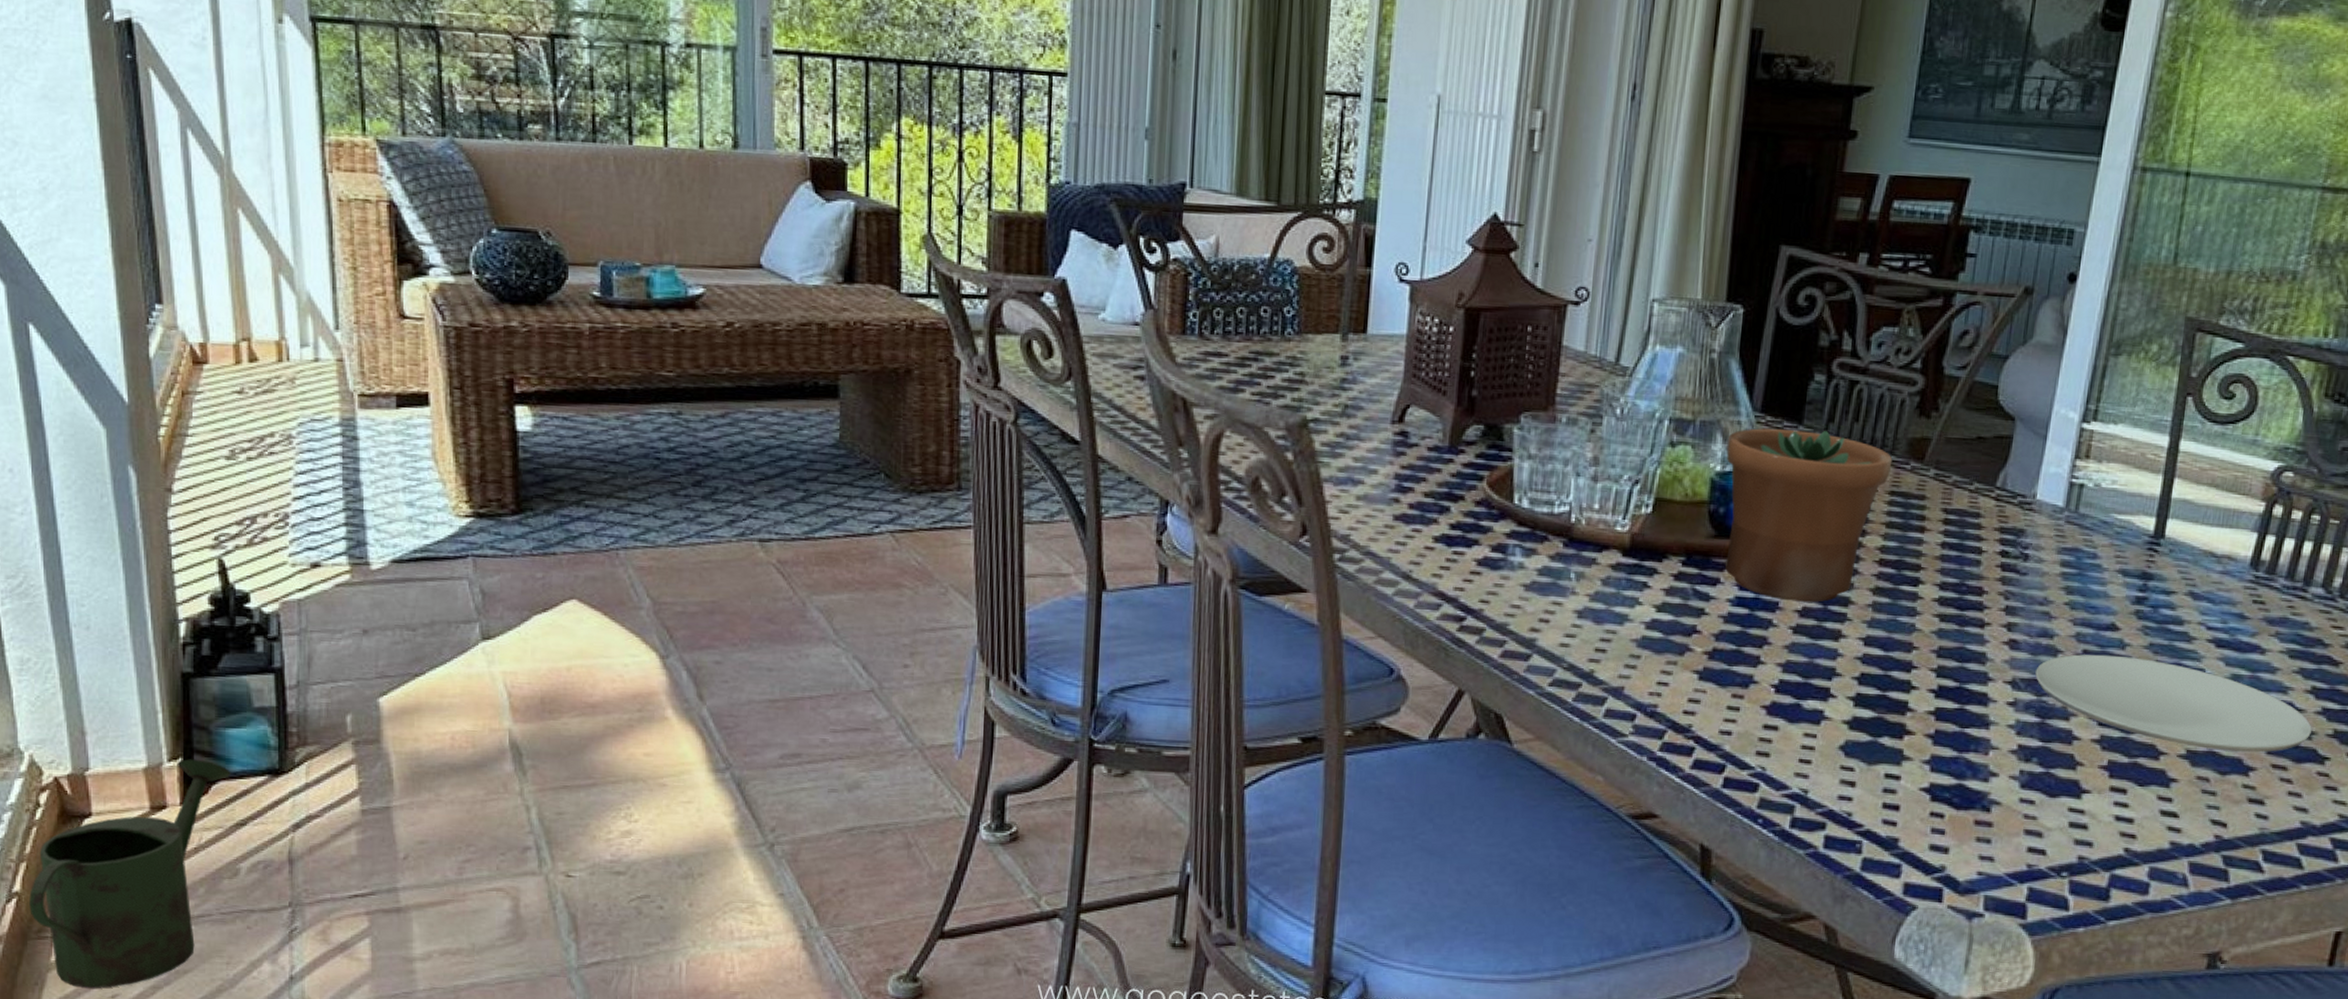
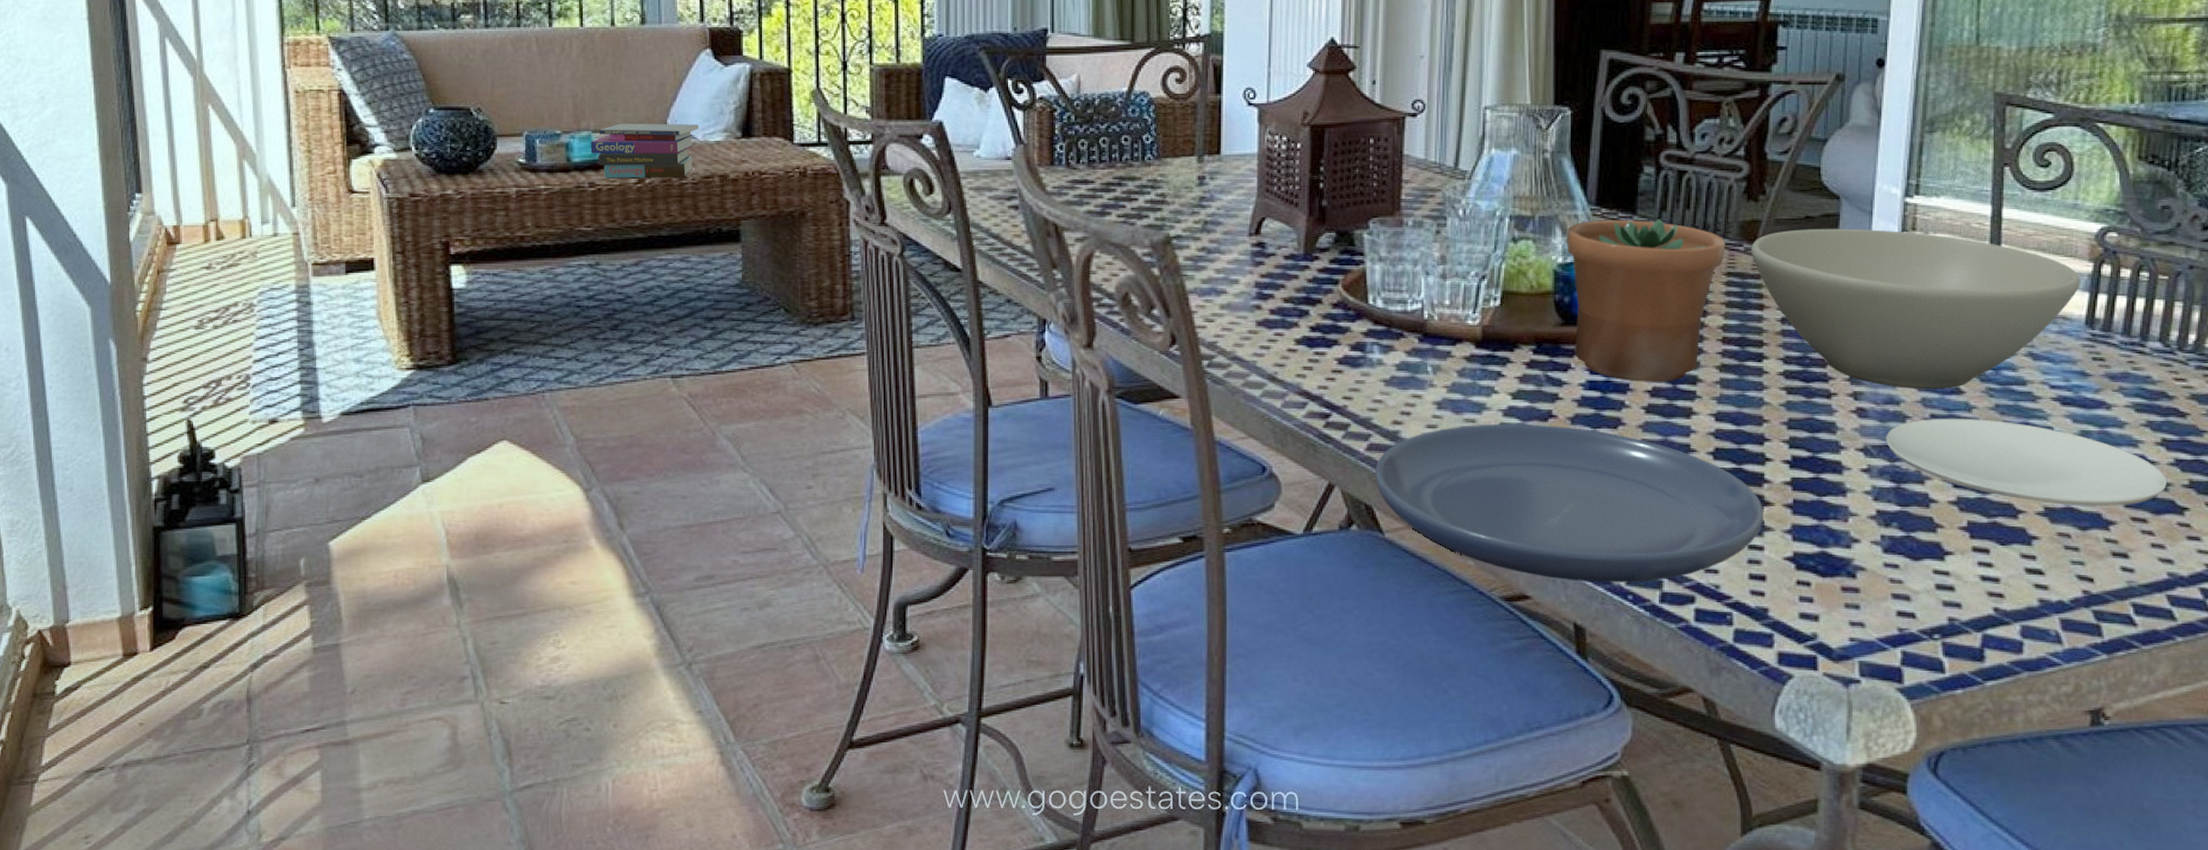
watering can: present [29,759,232,988] -> none [13,607,197,830]
books: none [673,258,796,323] -> present [590,123,699,179]
plate: none [1507,636,1904,806] -> present [1375,424,1763,583]
bowl: none [1917,450,2251,625] -> present [1751,228,2080,390]

